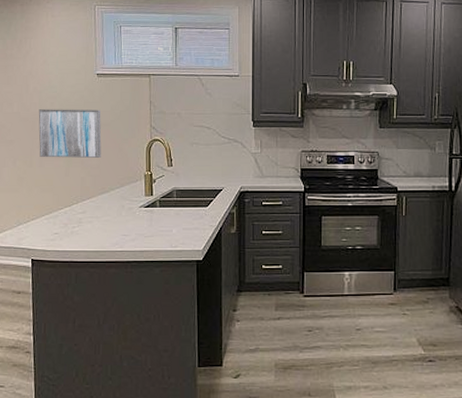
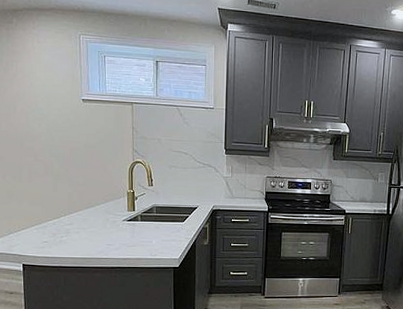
wall art: present [38,109,102,158] -> none [26,129,87,176]

